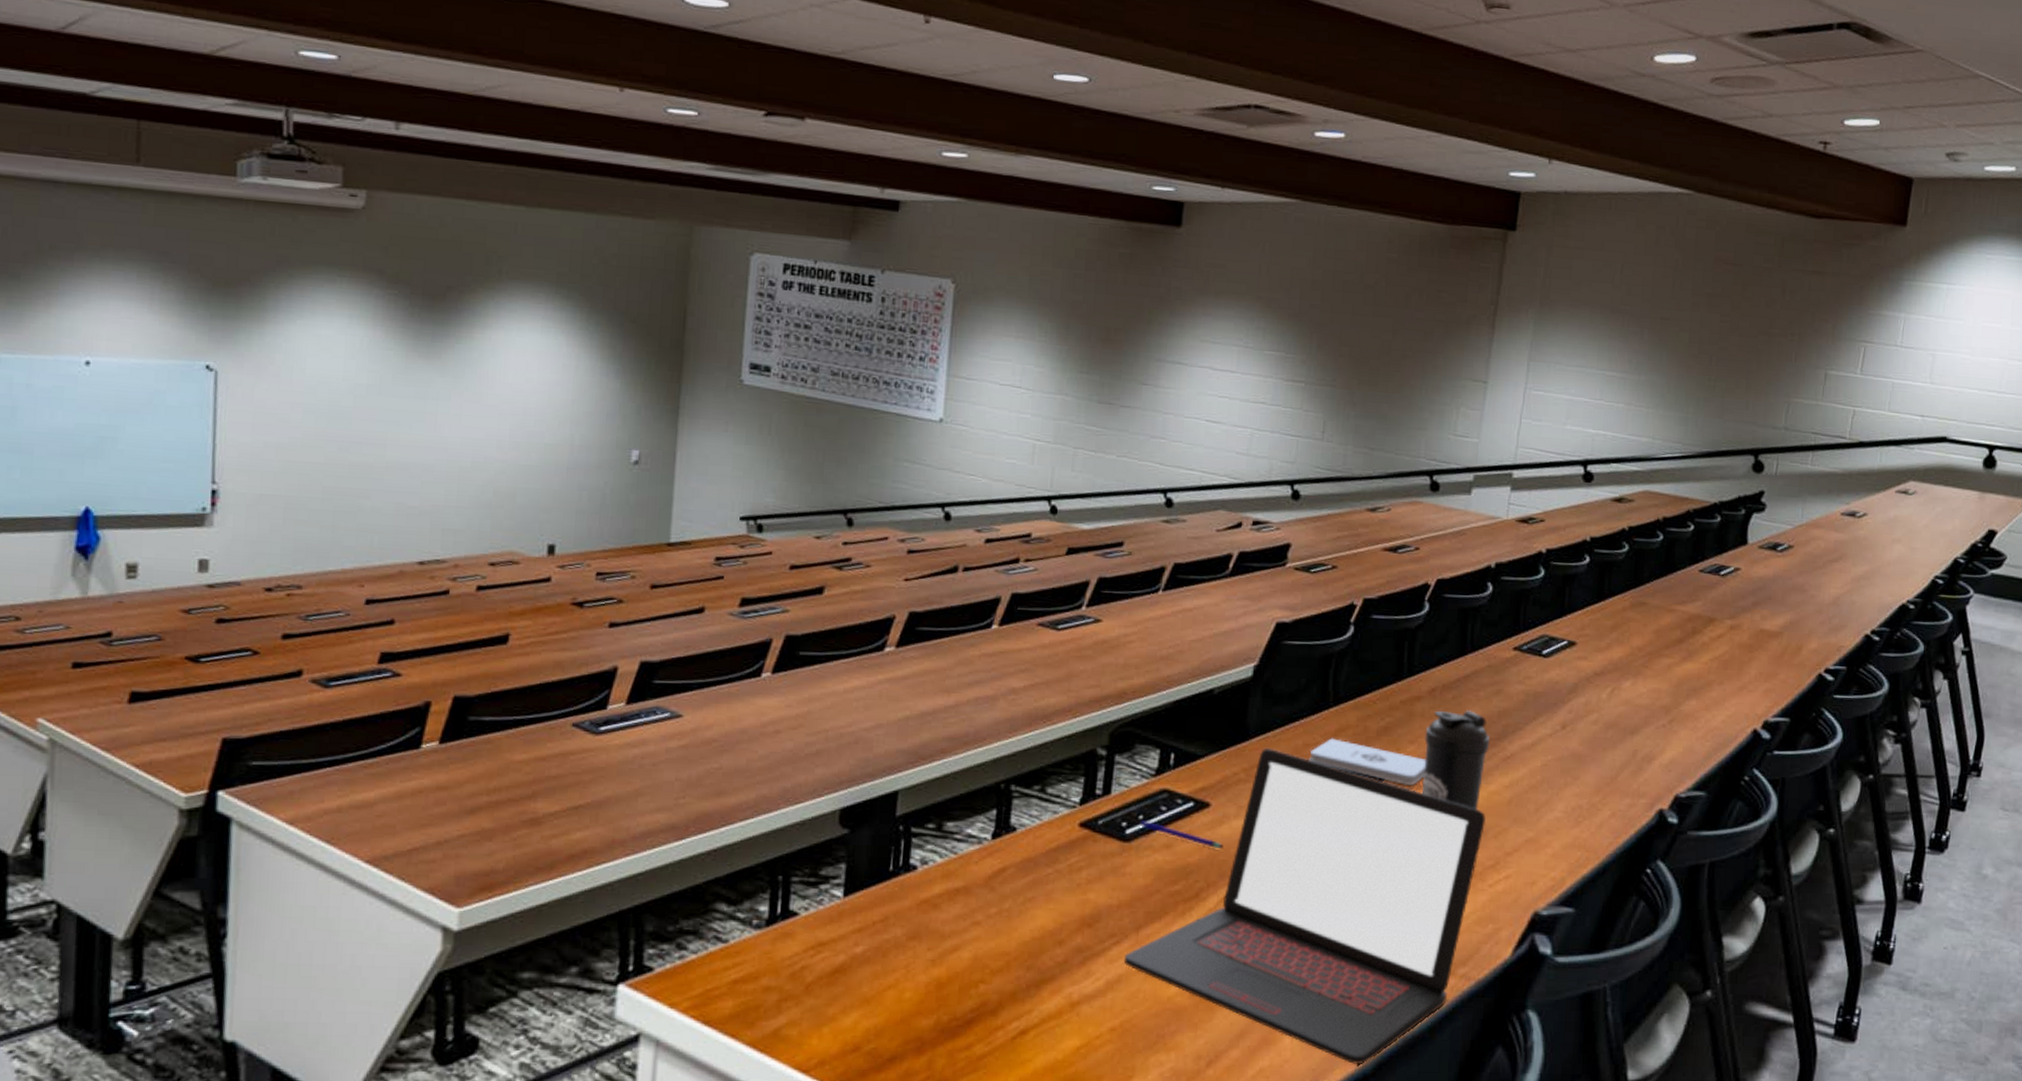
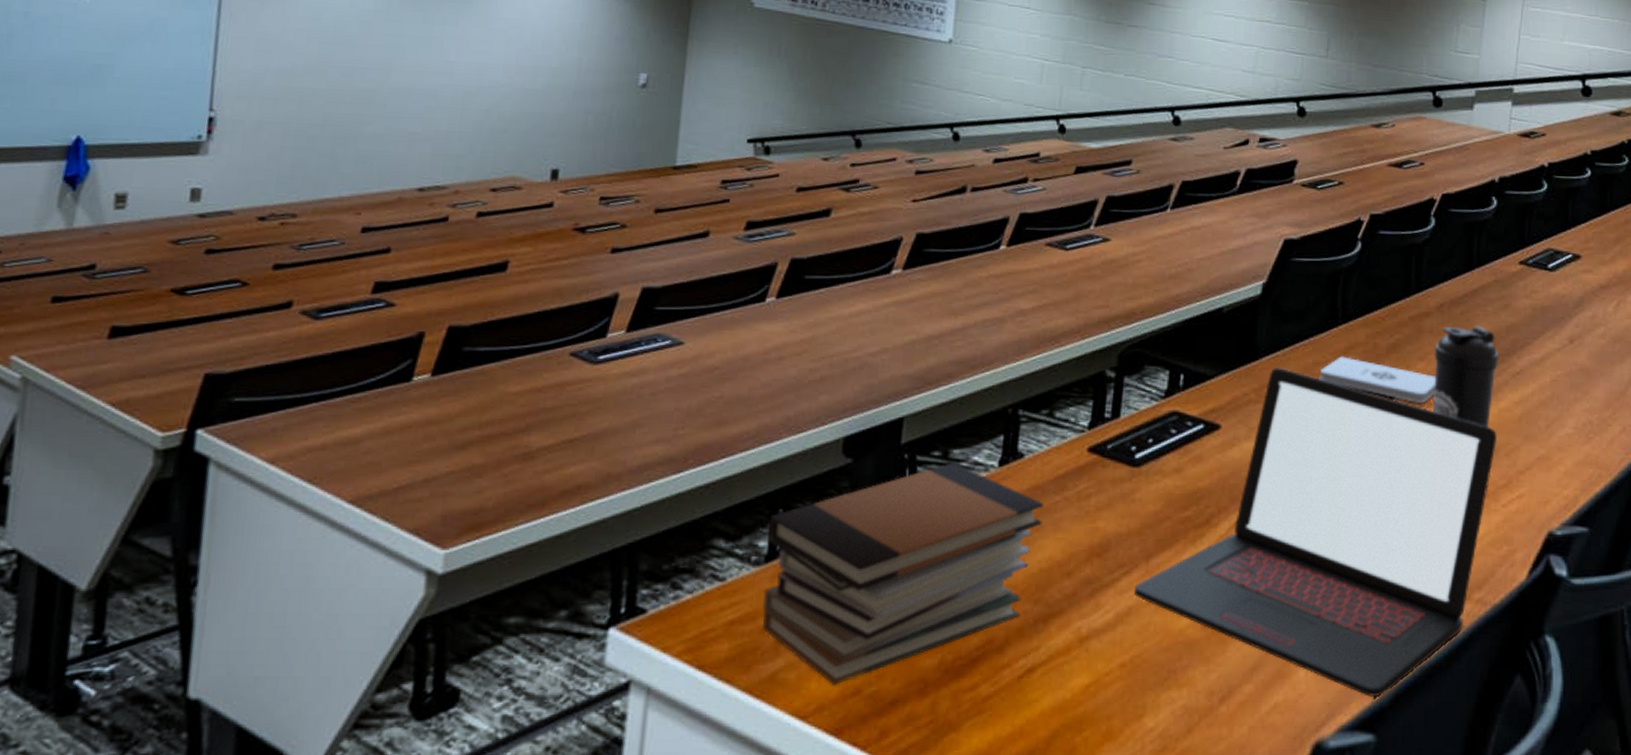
book stack: none [764,835,1036,1042] -> present [762,462,1044,685]
pen: present [1140,821,1224,850] -> none [1150,444,1235,473]

